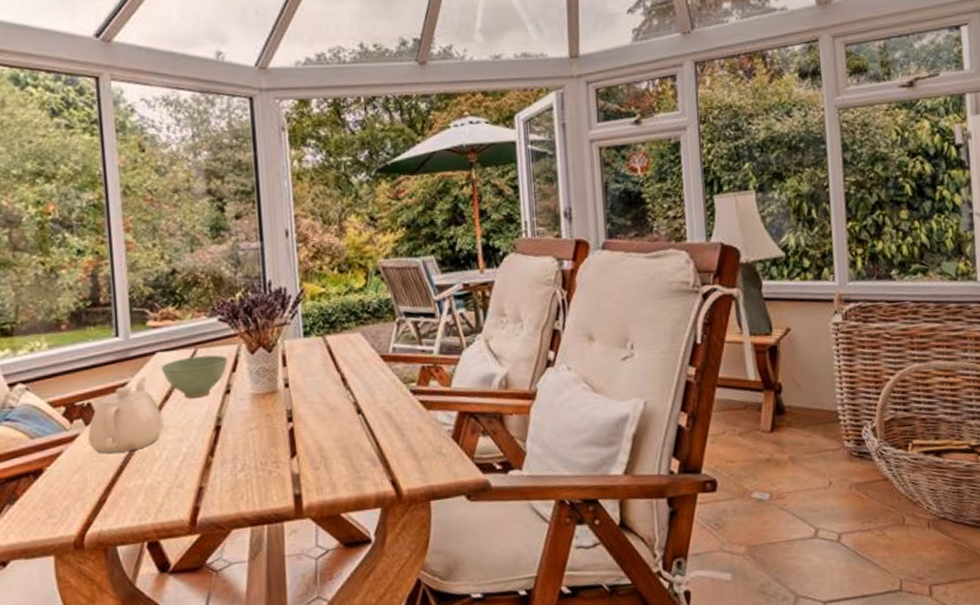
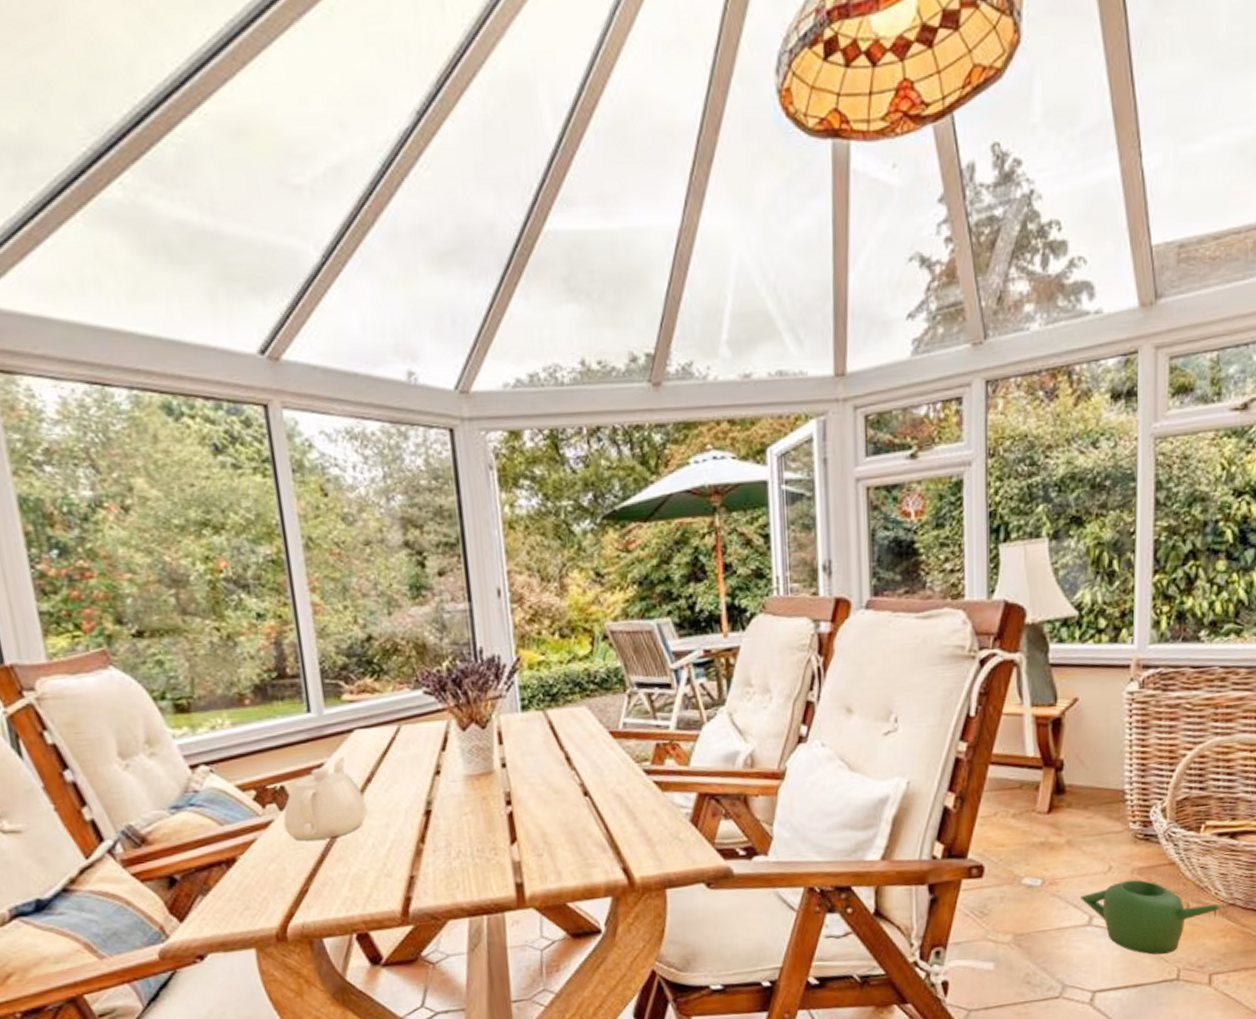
bowl: present [161,355,228,398] -> none [360,732,437,780]
watering can: none [806,494,933,566] -> present [1081,879,1220,955]

